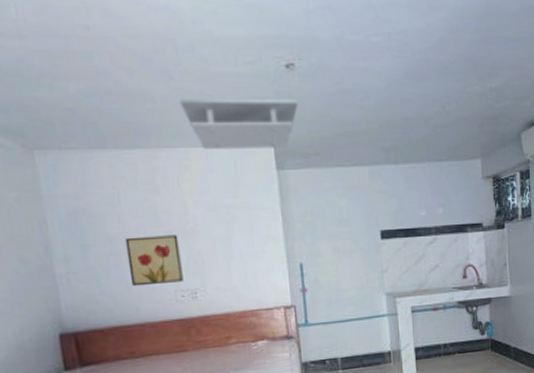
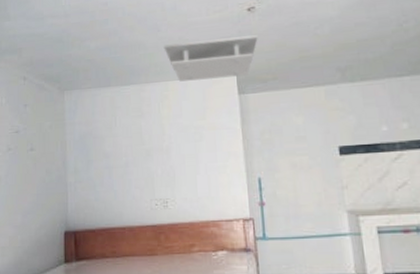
wall art: present [125,235,184,287] -> none [117,152,158,195]

